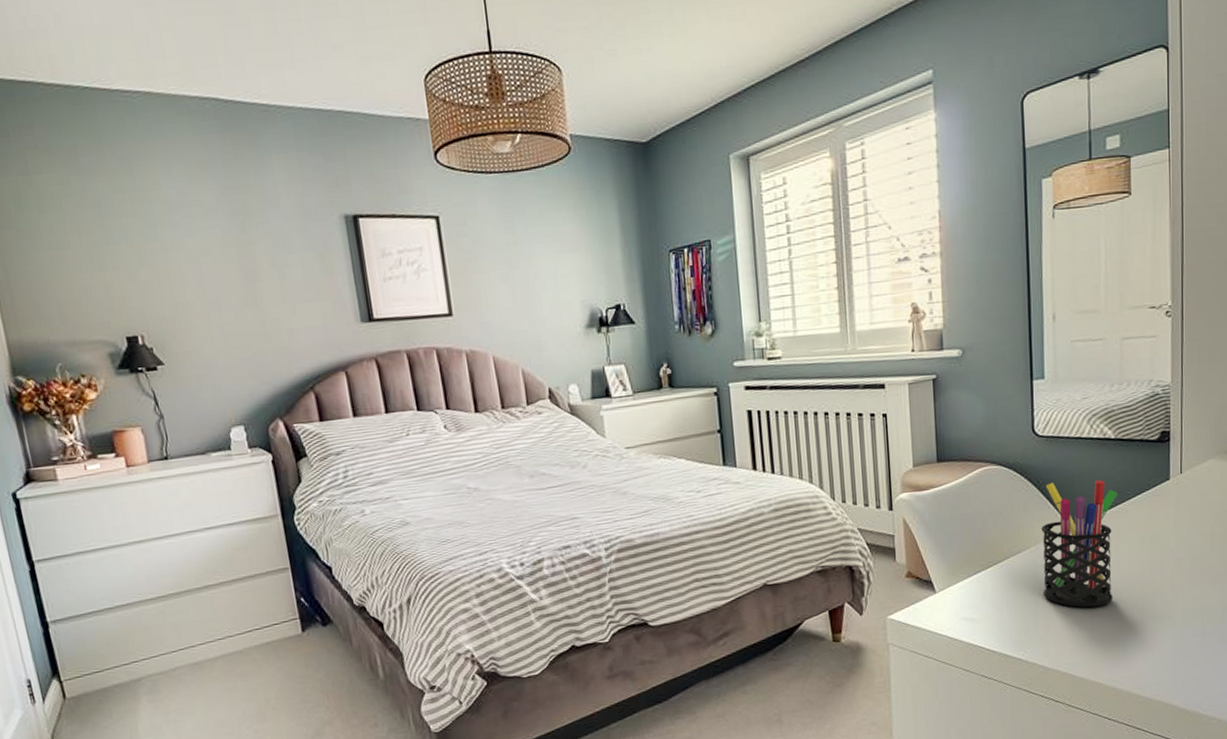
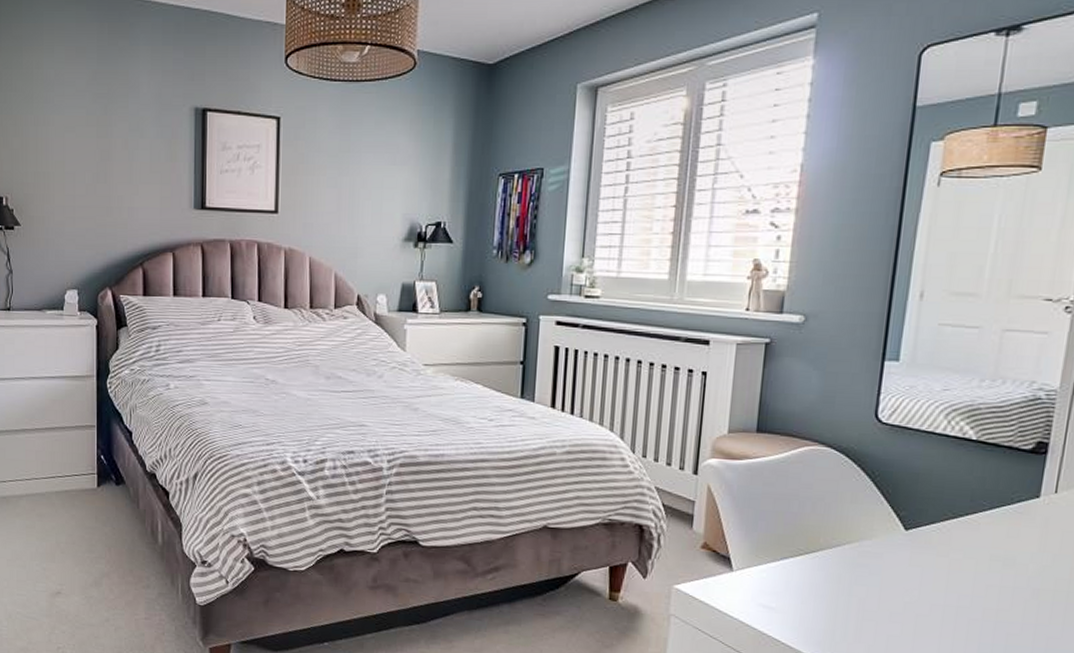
pen holder: present [1041,480,1117,608] -> none [859,476,970,624]

